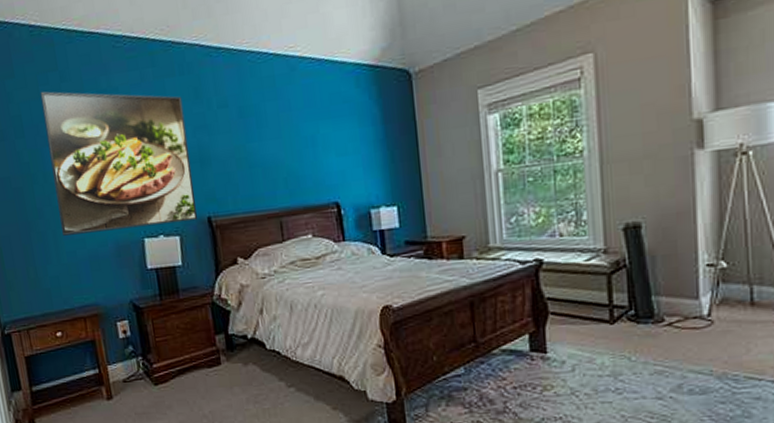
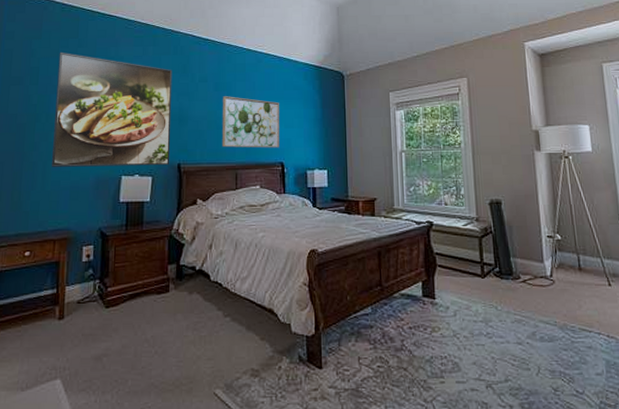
wall art: none [251,122,332,191] -> present [222,96,280,148]

